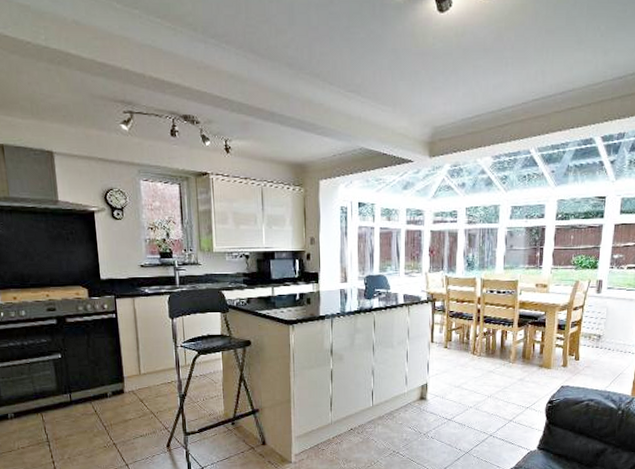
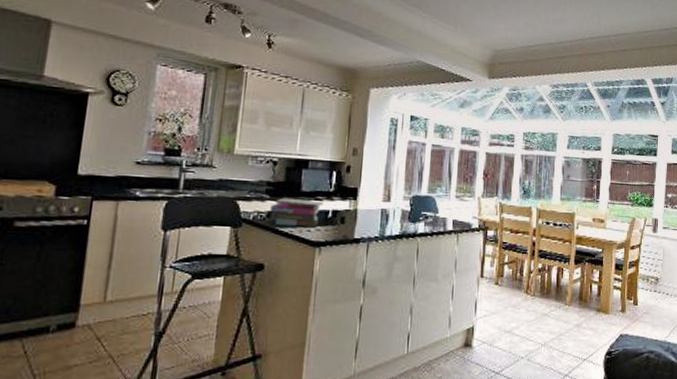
books: none [249,285,292,309] -> present [270,197,325,228]

